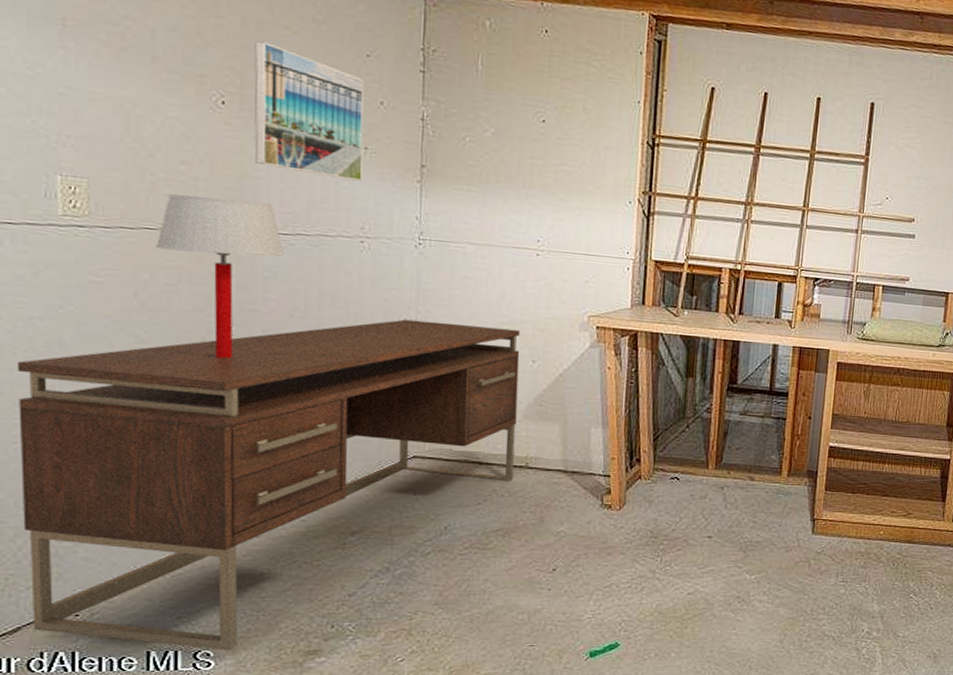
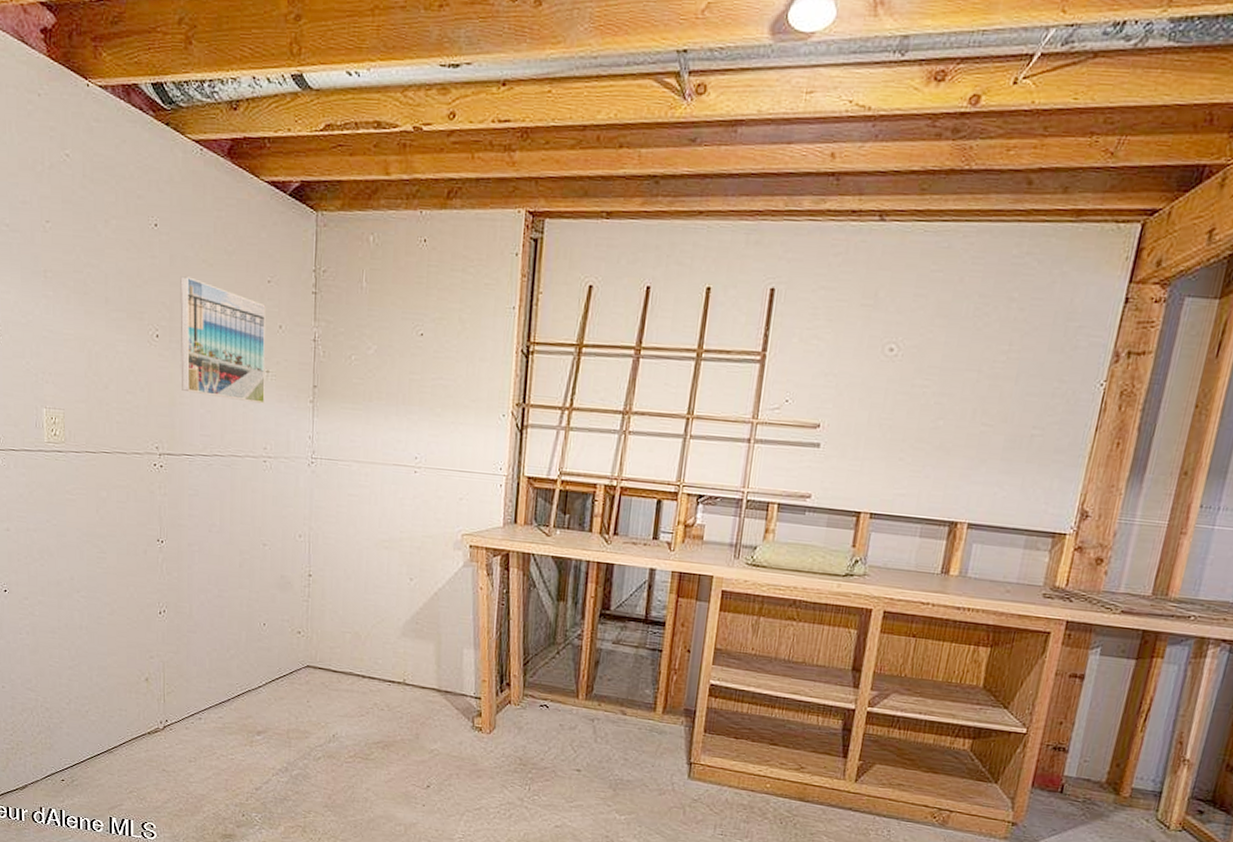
desk: present [16,319,520,651] -> none [20,535,399,825]
table lamp: present [156,194,284,359] -> none [111,421,204,569]

